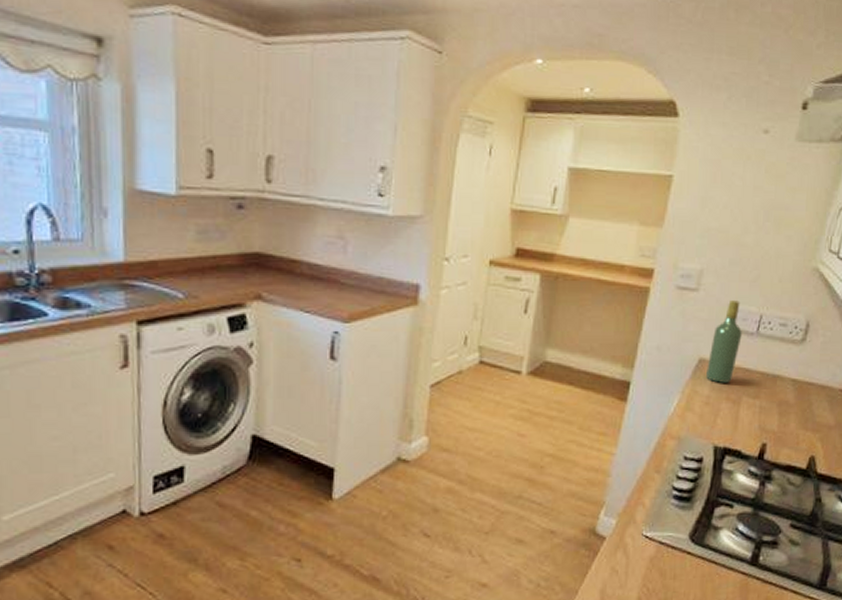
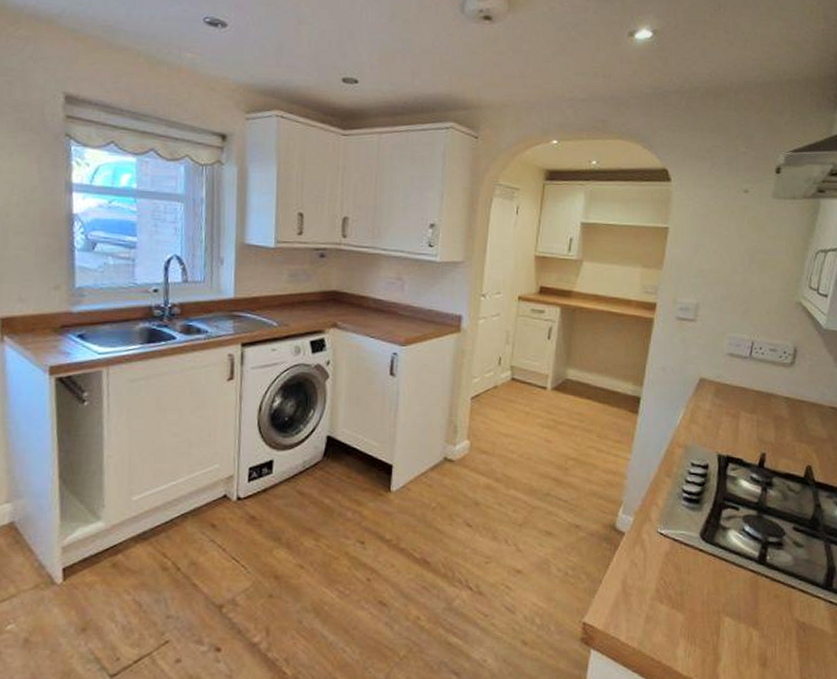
wine bottle: present [706,300,742,383] -> none [707,329,737,399]

